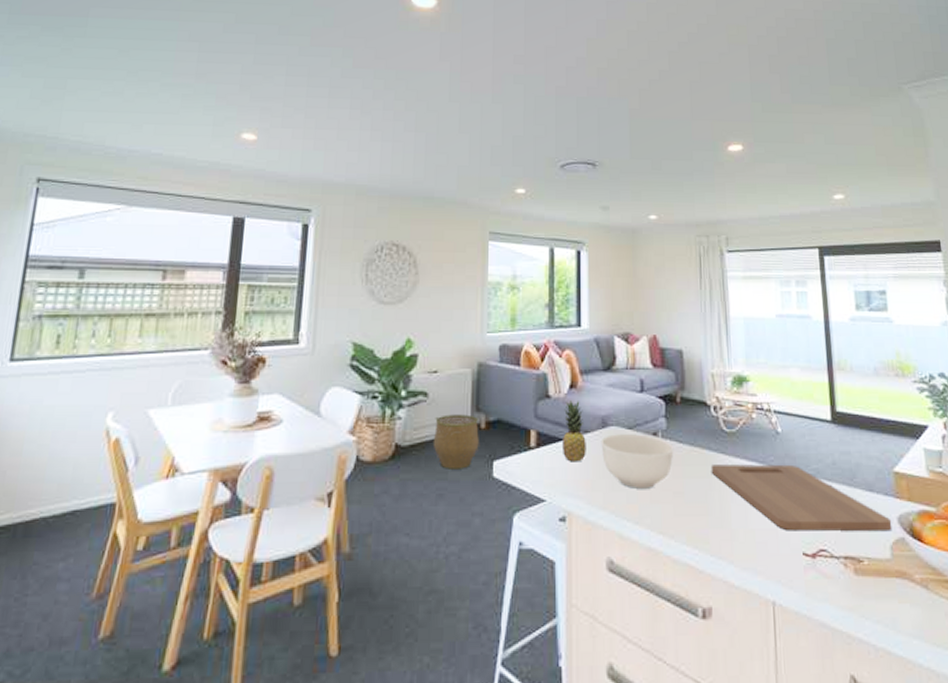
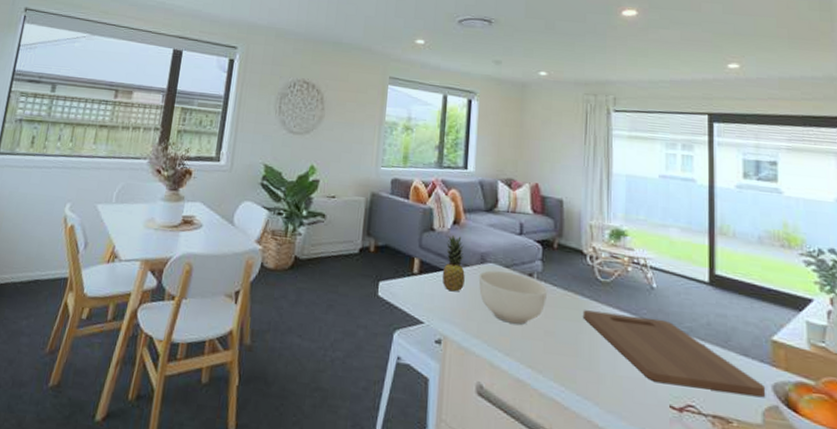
basket: present [433,414,479,469] -> none [327,235,369,285]

